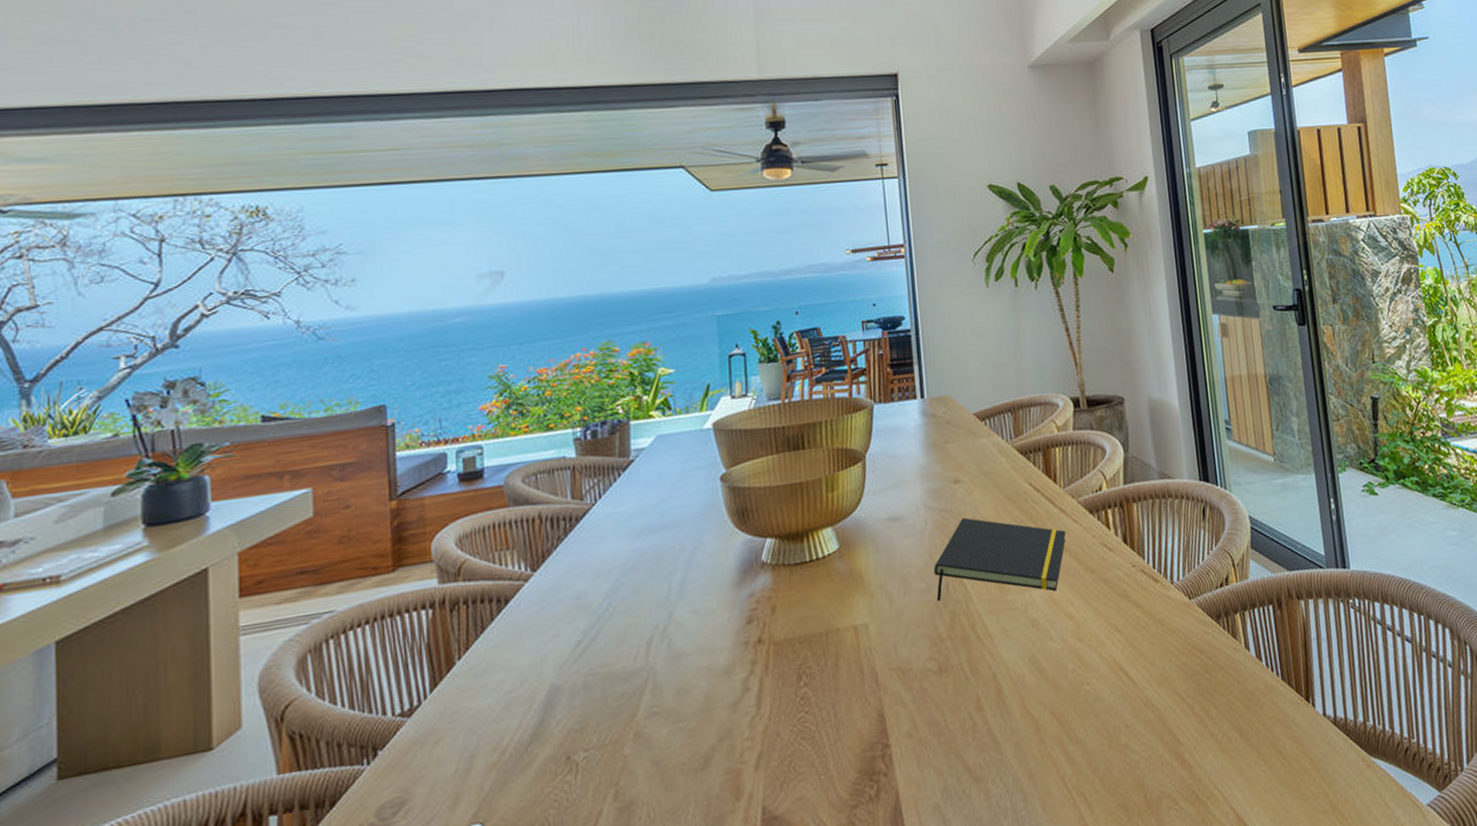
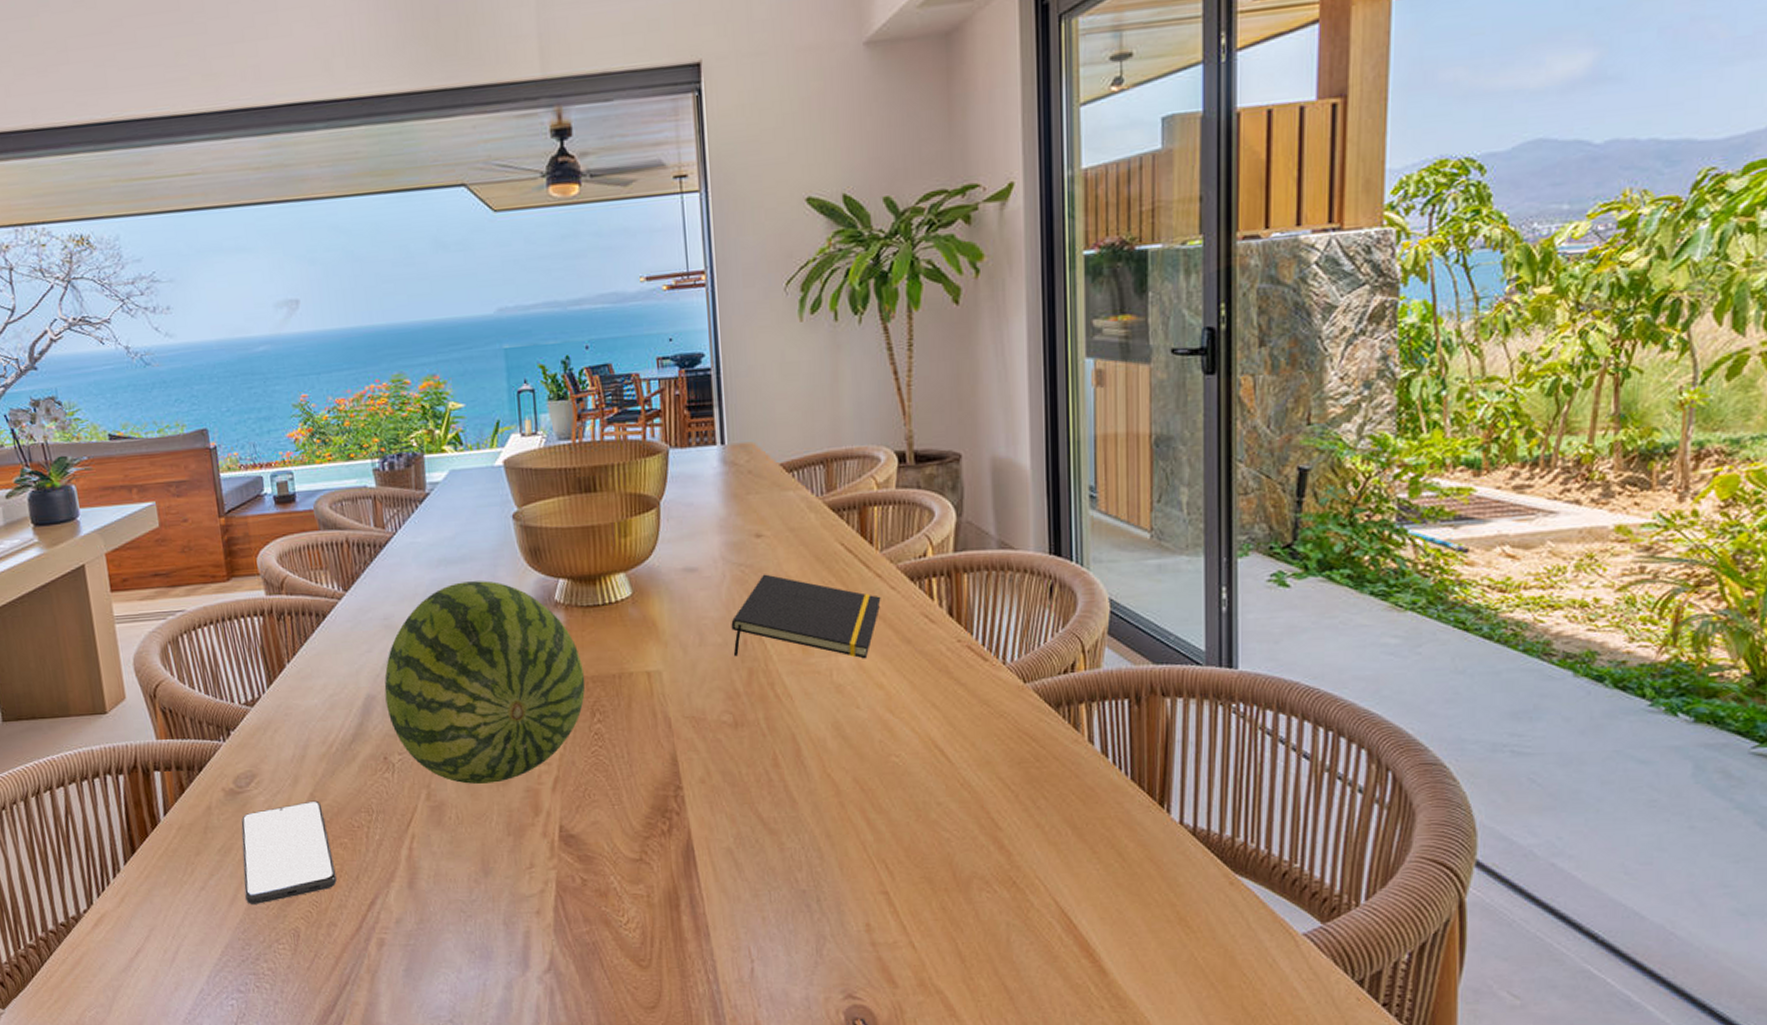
fruit: none [572,546,792,775] -> present [384,580,585,784]

